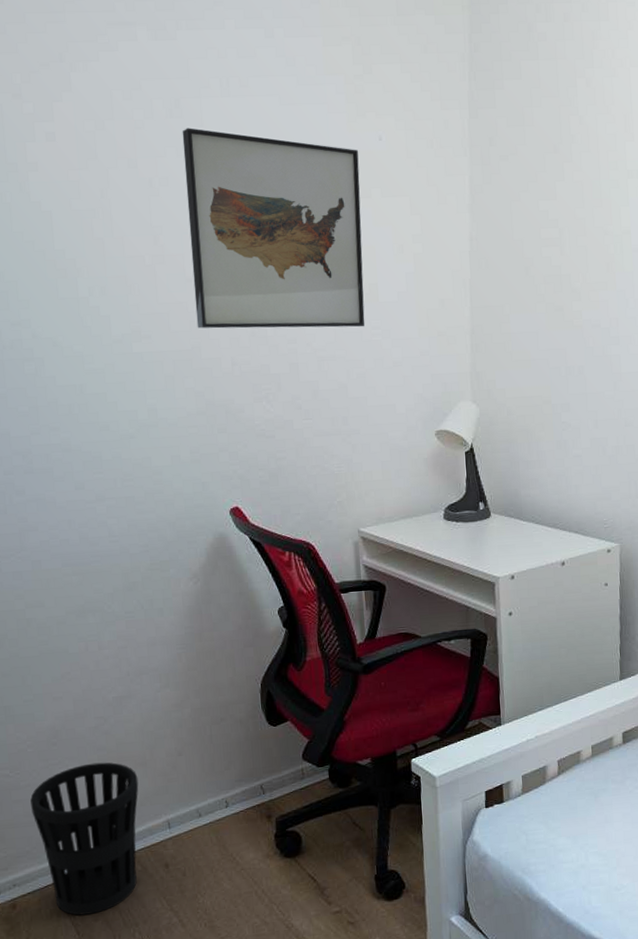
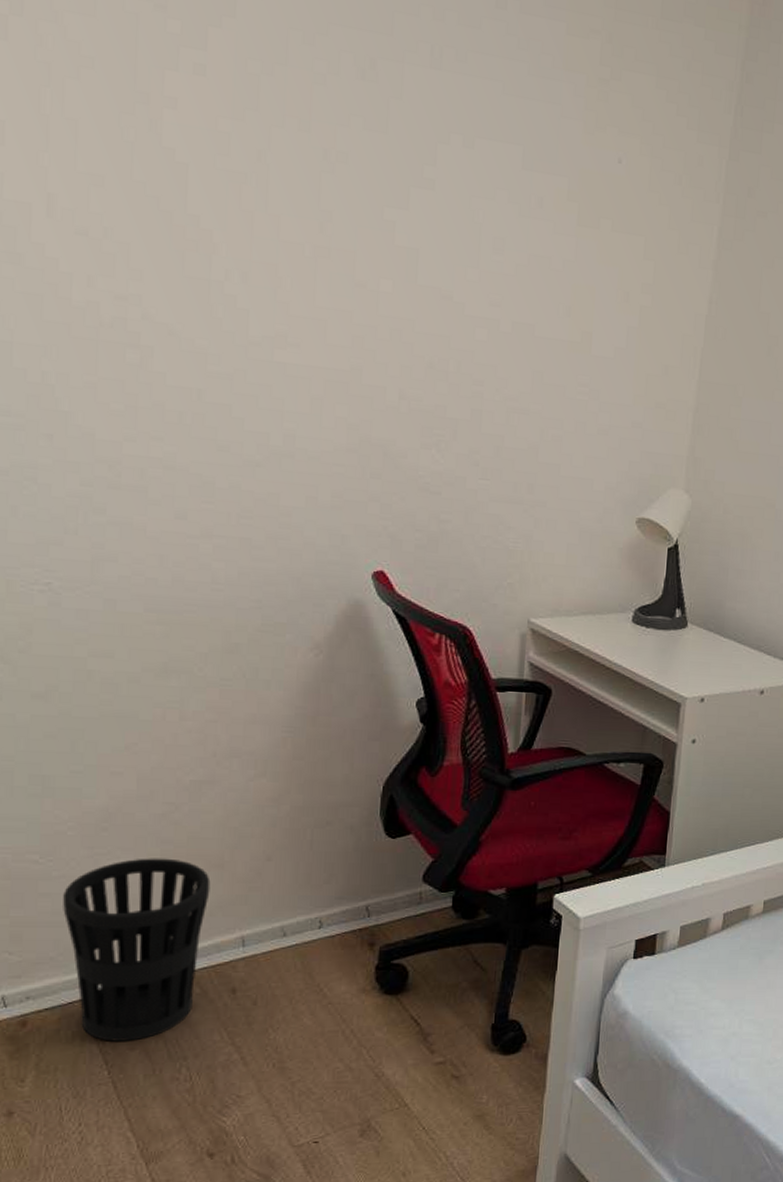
wall art: present [182,128,365,329] -> none [361,96,591,382]

